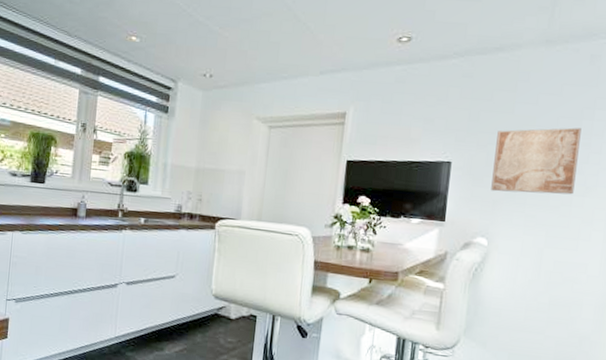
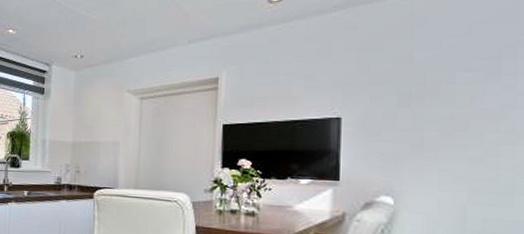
wall art: present [491,127,581,195] -> none [392,69,502,146]

